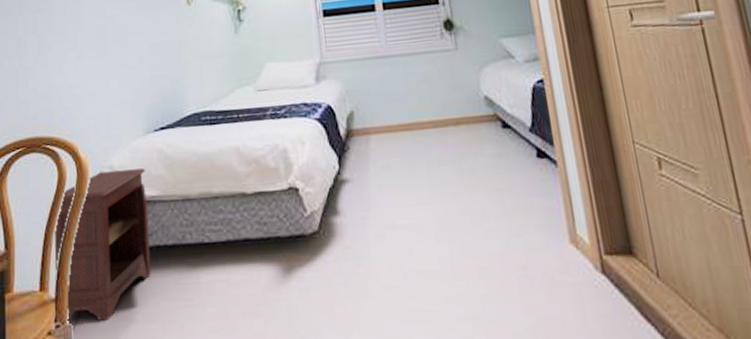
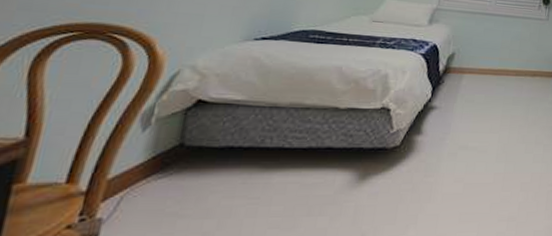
nightstand: present [53,168,155,321] -> none [92,70,234,215]

